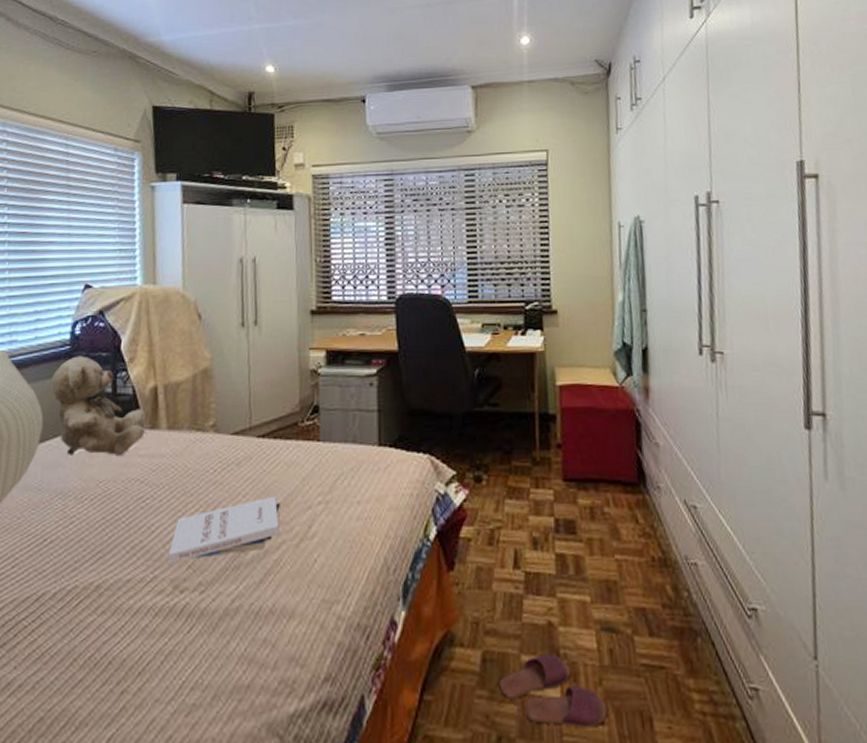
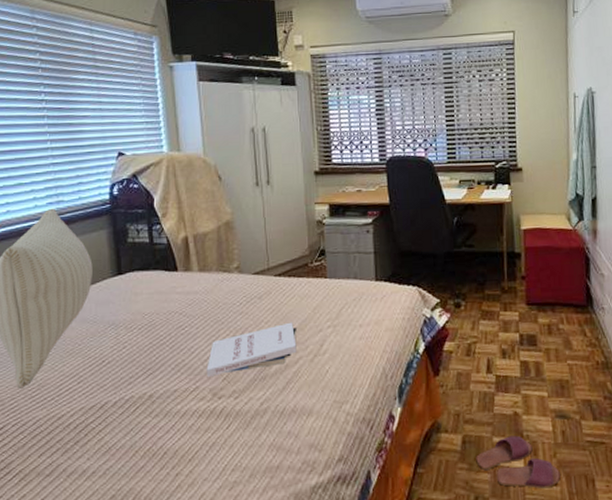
teddy bear: present [50,355,146,455] -> none [96,212,180,294]

